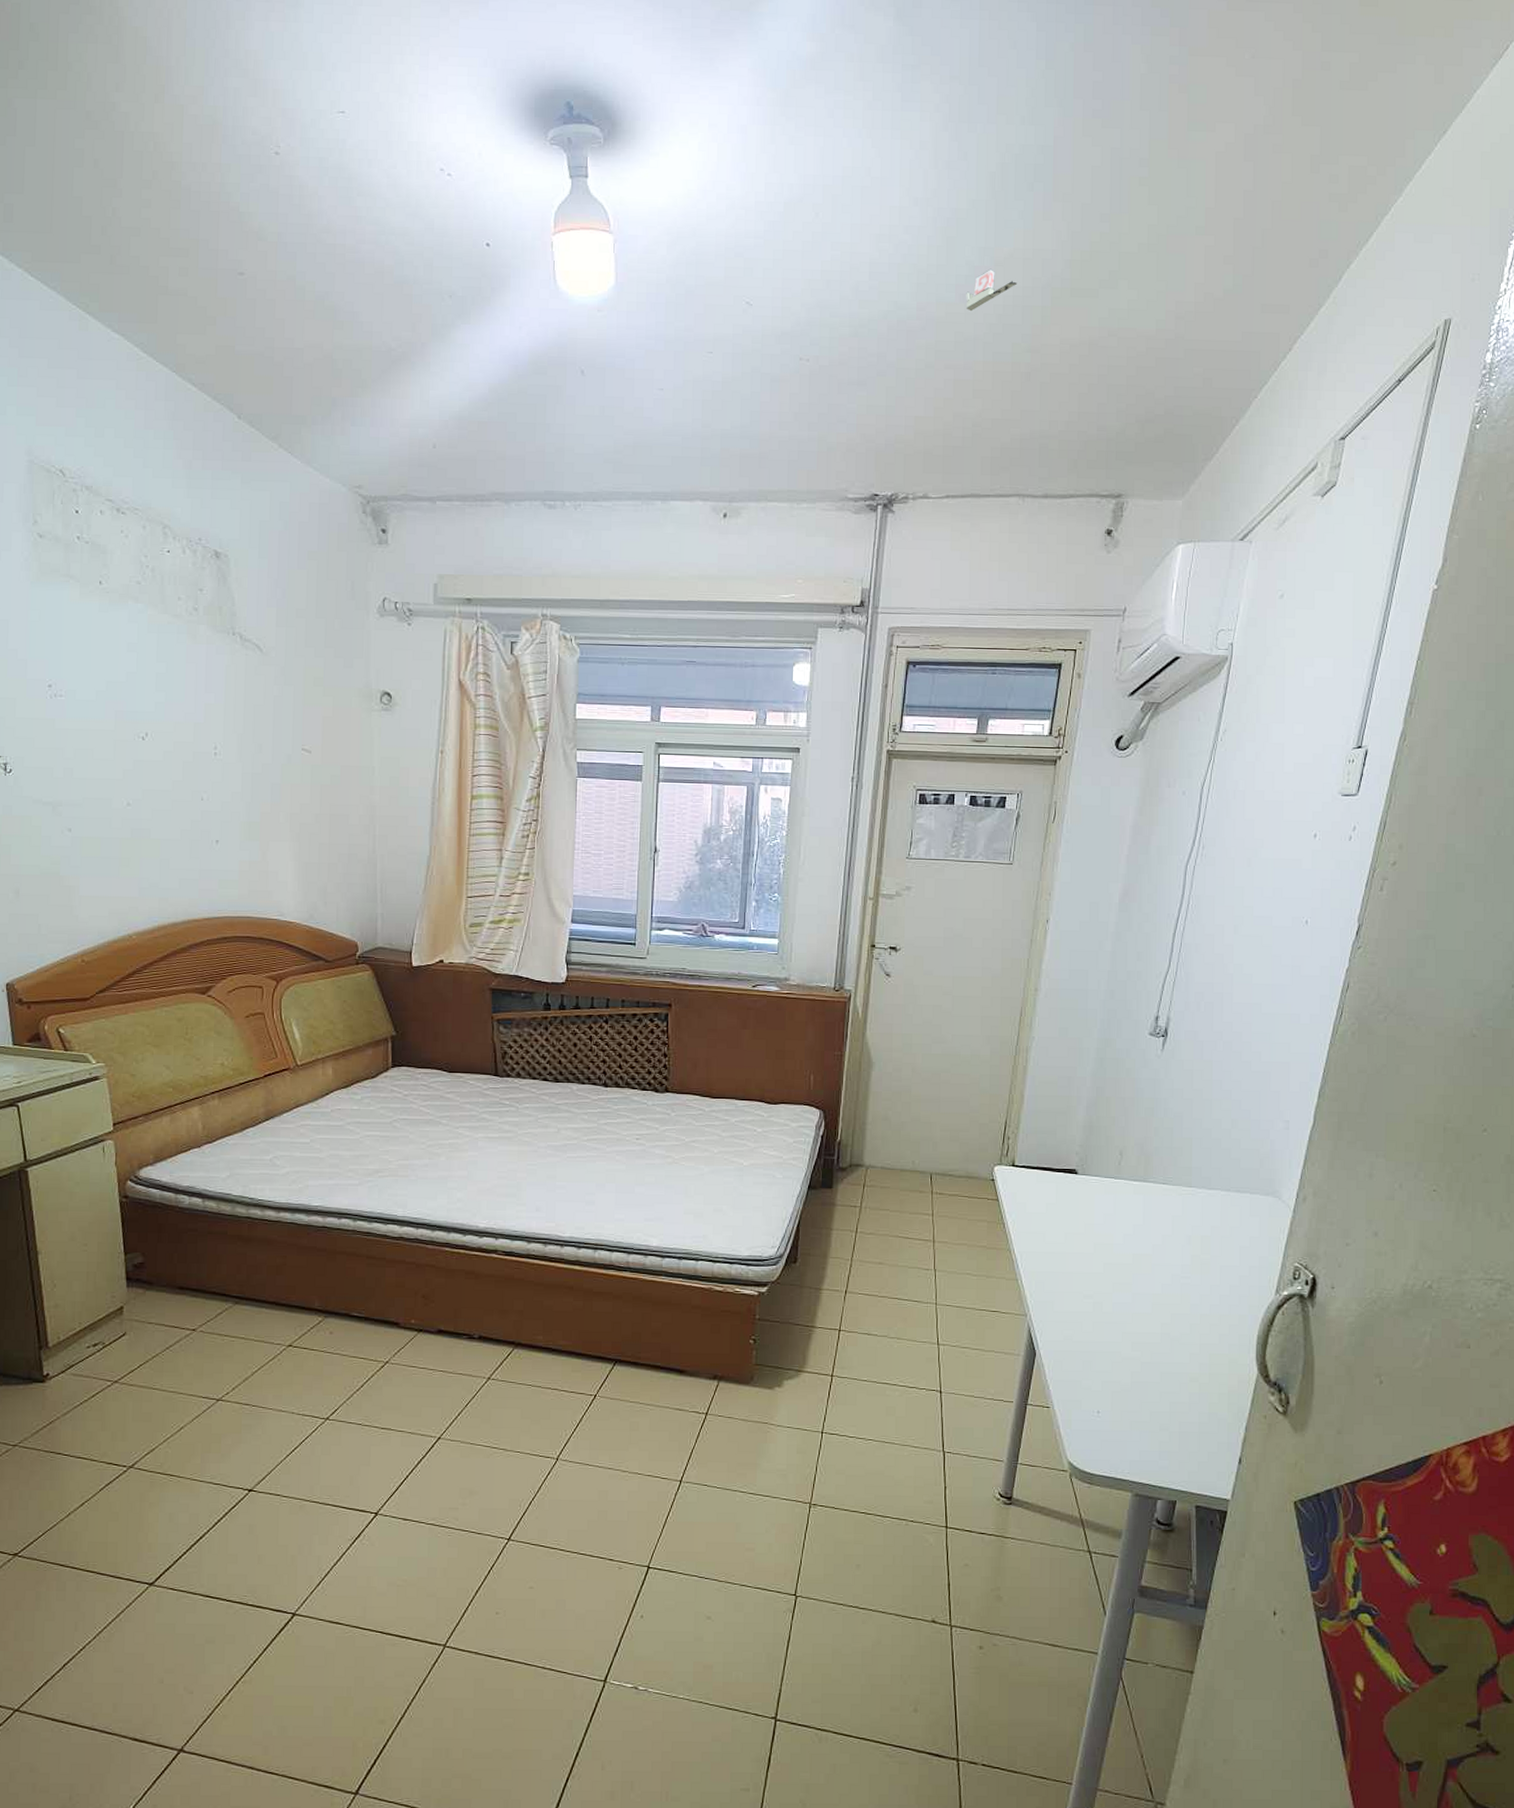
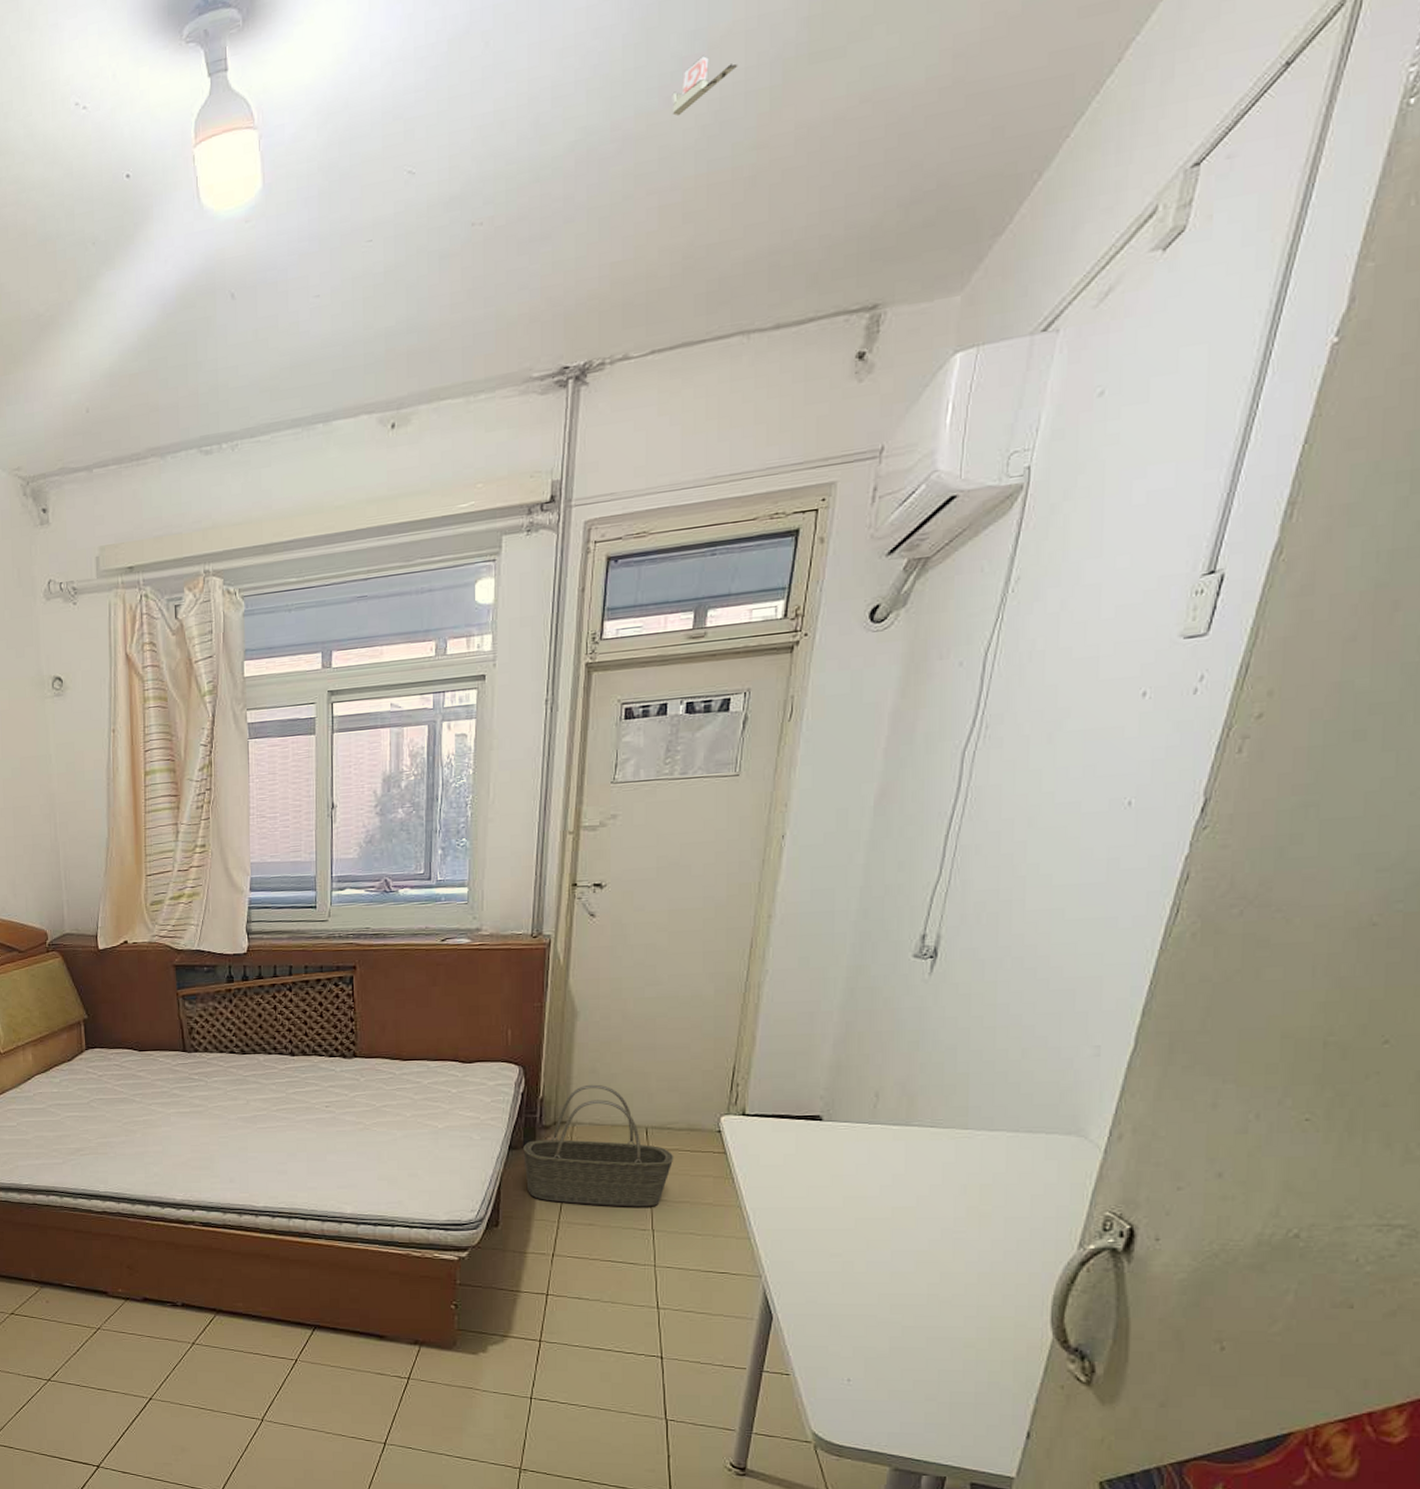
basket: none [821,1130,954,1248] -> present [523,1084,674,1207]

